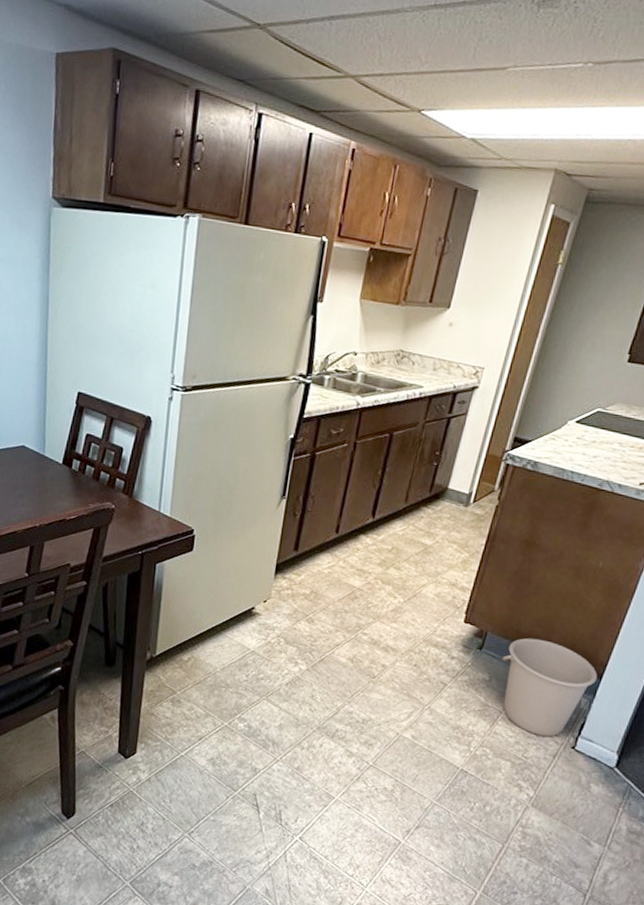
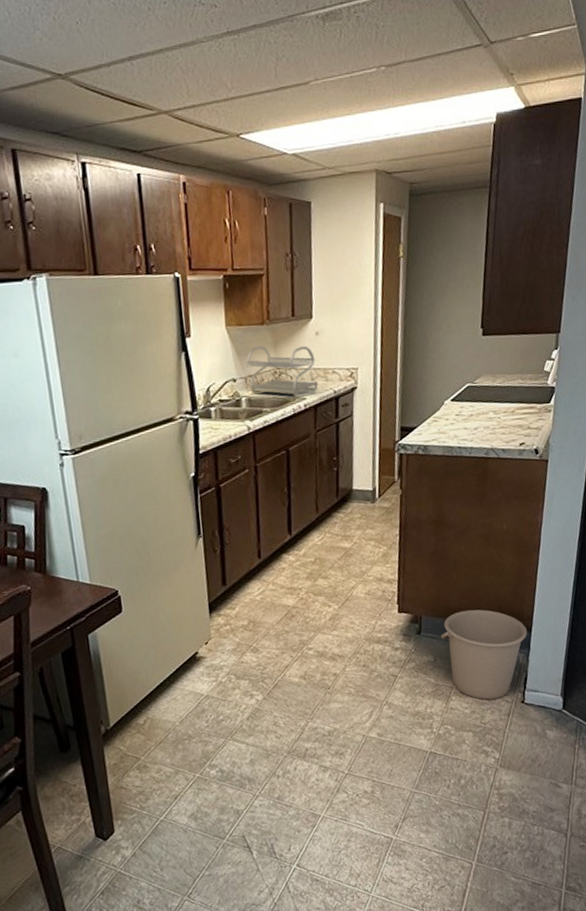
dish rack: none [368,324,443,385] -> present [246,345,319,398]

